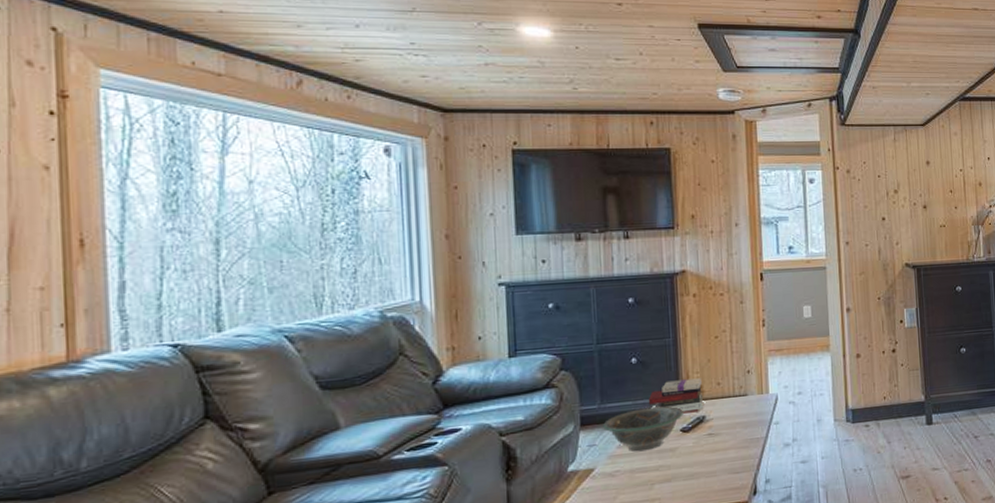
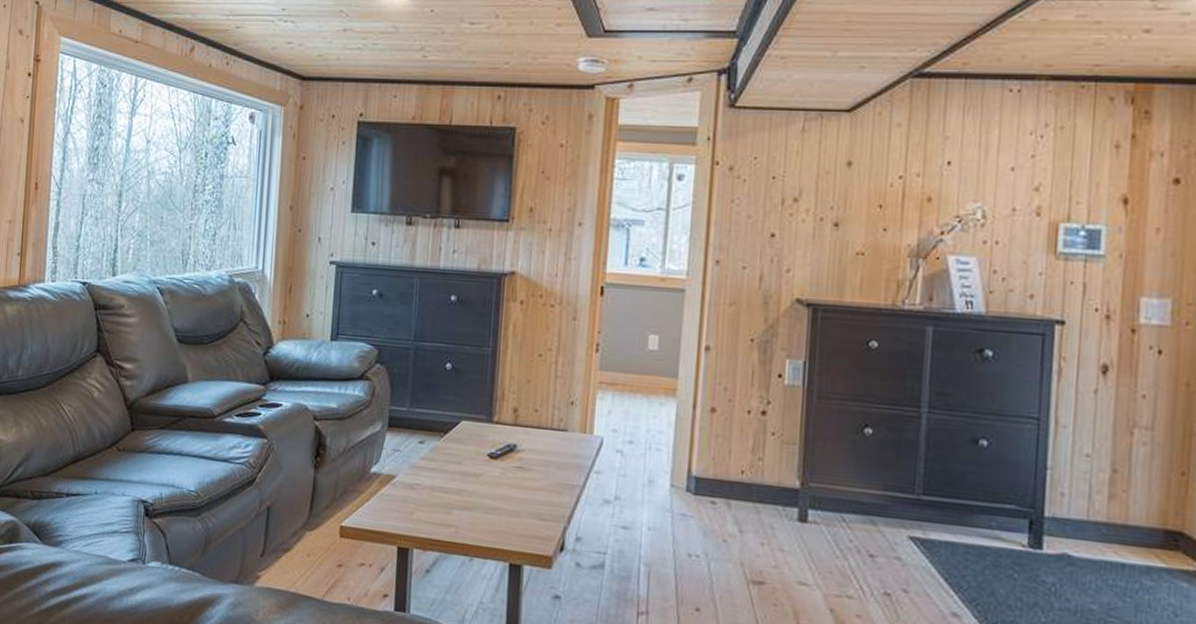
decorative bowl: present [603,406,683,452] -> none [409,421,494,470]
books: present [648,378,704,414] -> none [457,396,518,439]

